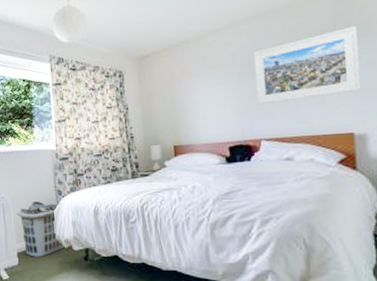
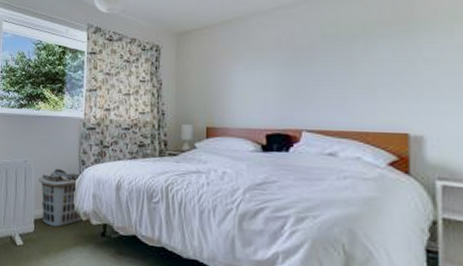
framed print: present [253,25,360,105] -> none [299,18,419,94]

